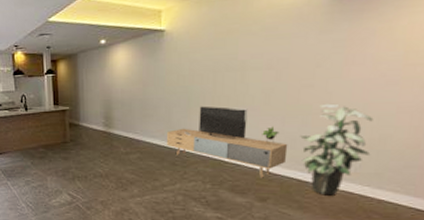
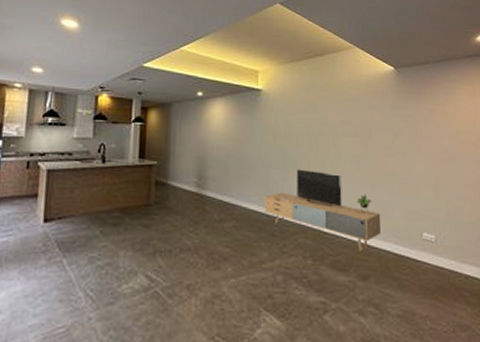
indoor plant: present [300,103,374,196] -> none [390,173,449,271]

